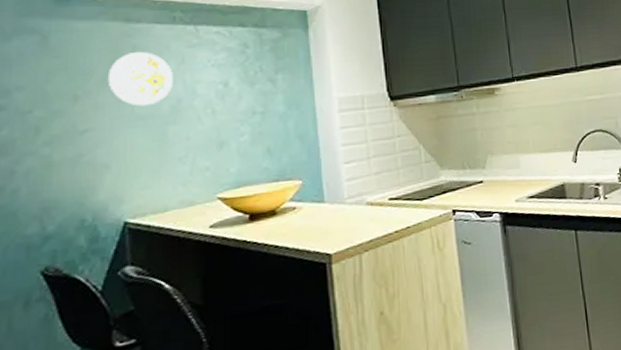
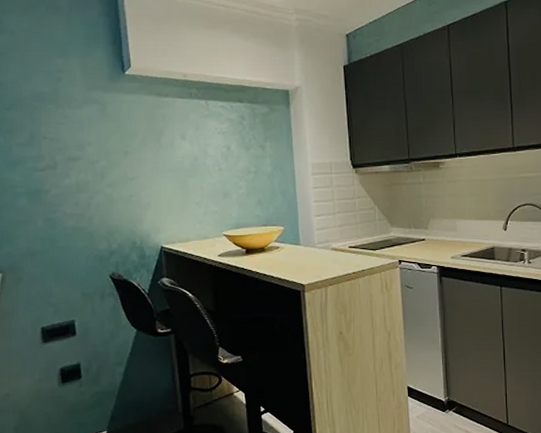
decorative plate: present [107,52,173,107] -> none [146,120,191,162]

